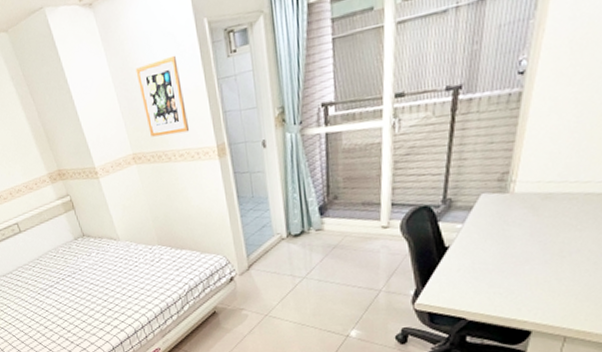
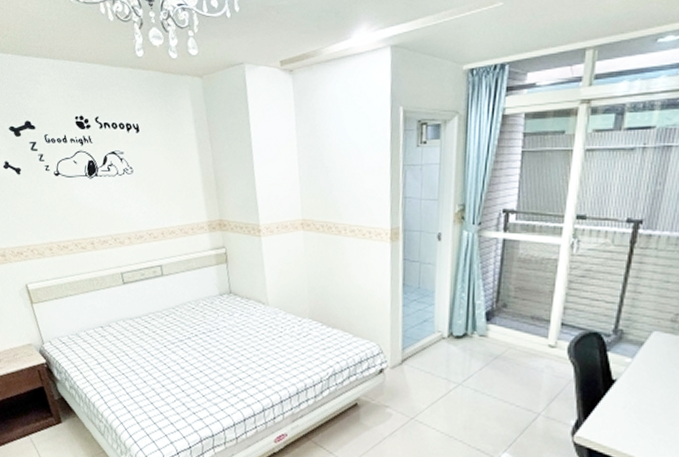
wall art: present [135,55,190,137] -> none [322,134,366,209]

